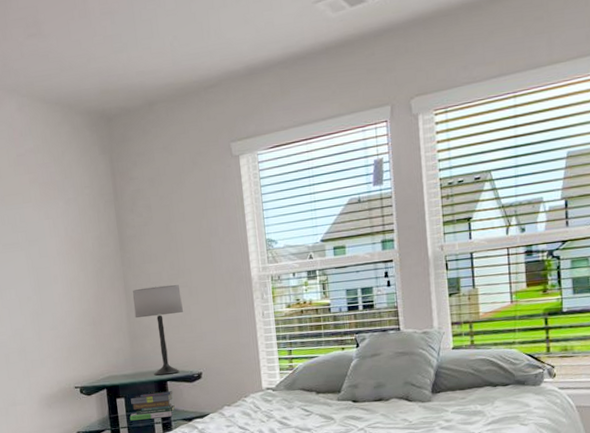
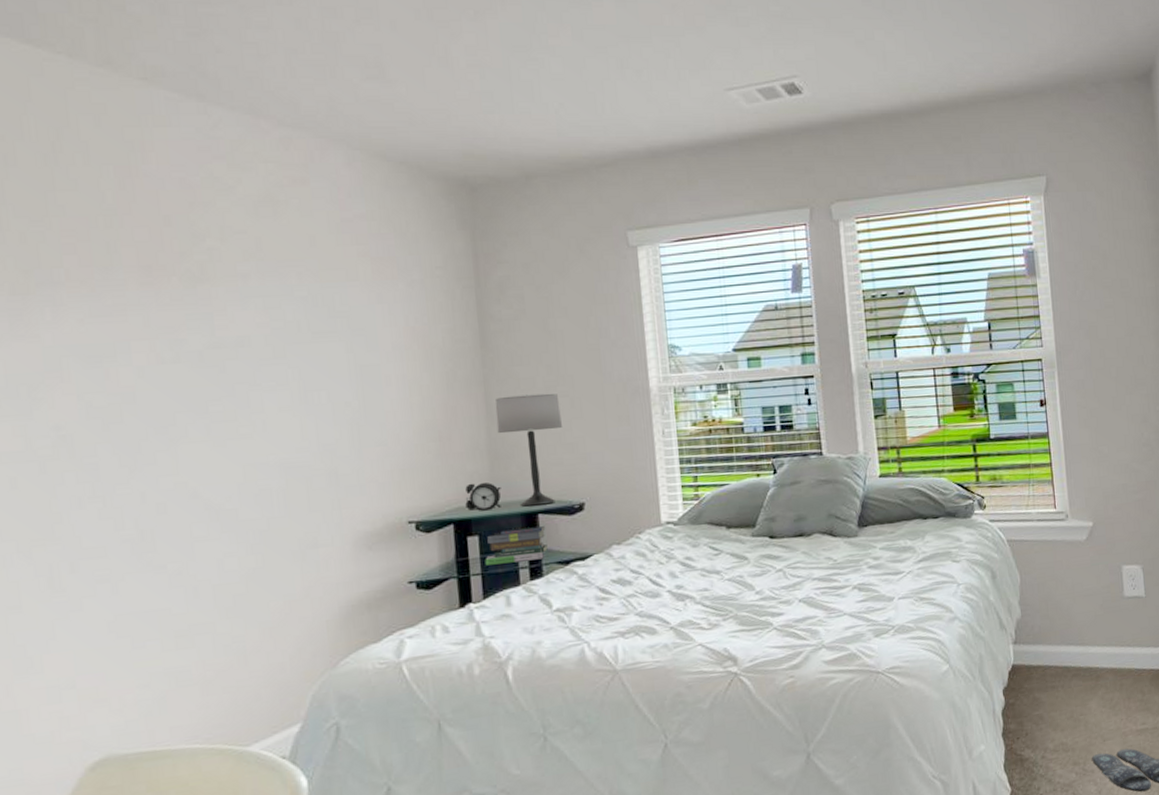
alarm clock: none [113,357,140,379] -> present [465,482,501,511]

